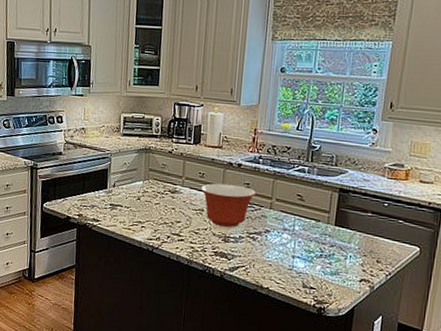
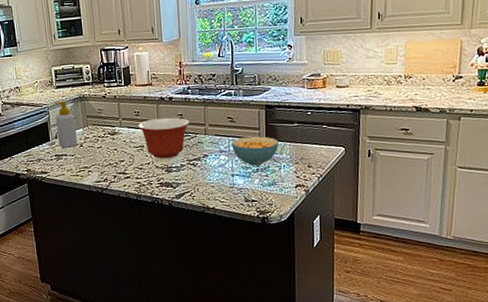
soap bottle: none [115,150,137,199] -> present [55,101,78,148]
cereal bowl: none [297,218,348,251] -> present [232,136,279,165]

